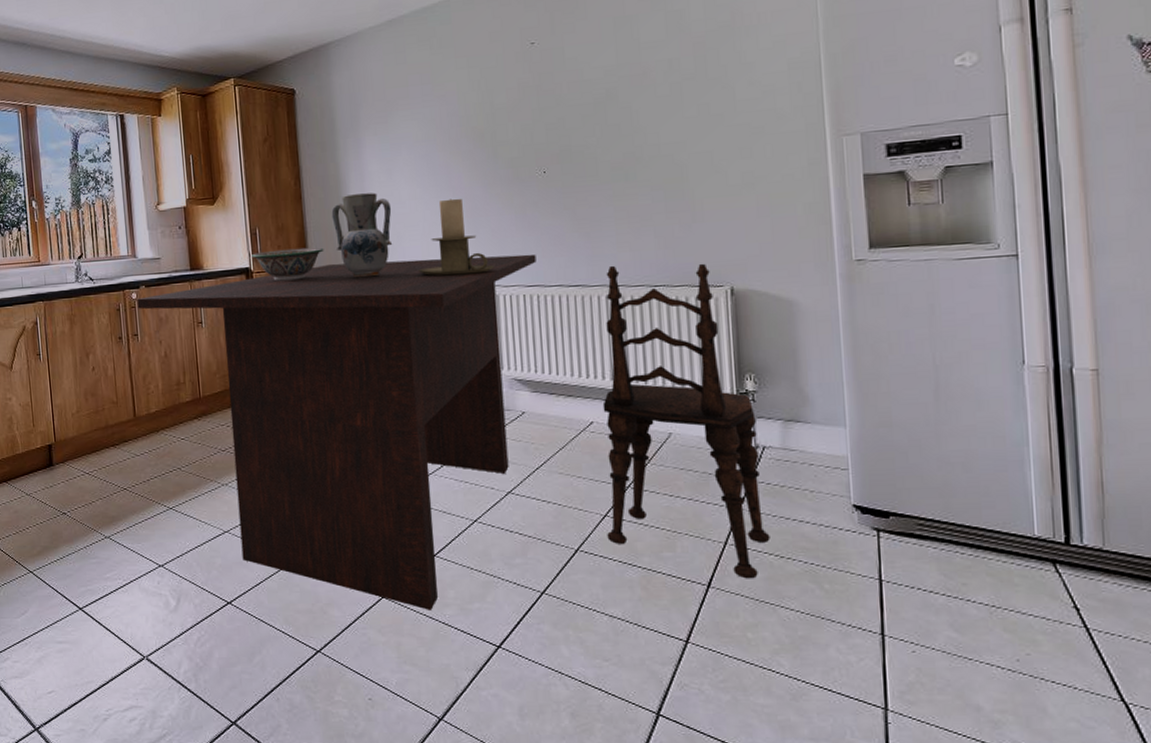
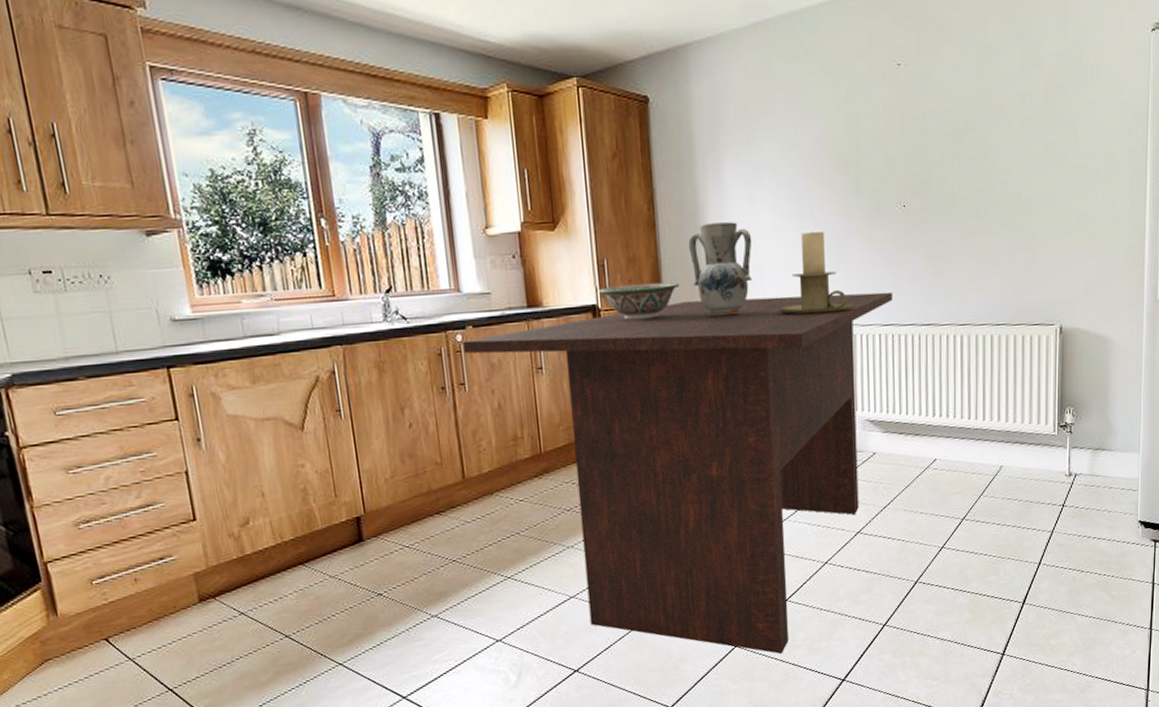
dining chair: present [602,263,770,579] -> none [943,302,1075,594]

